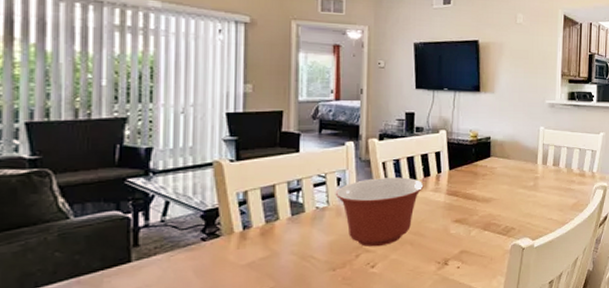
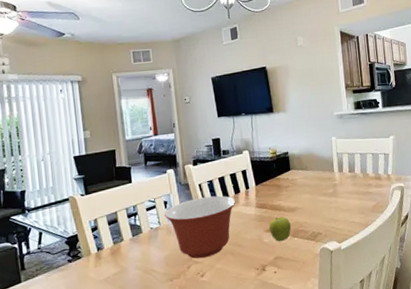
fruit: none [458,207,482,234] -> present [269,216,291,242]

